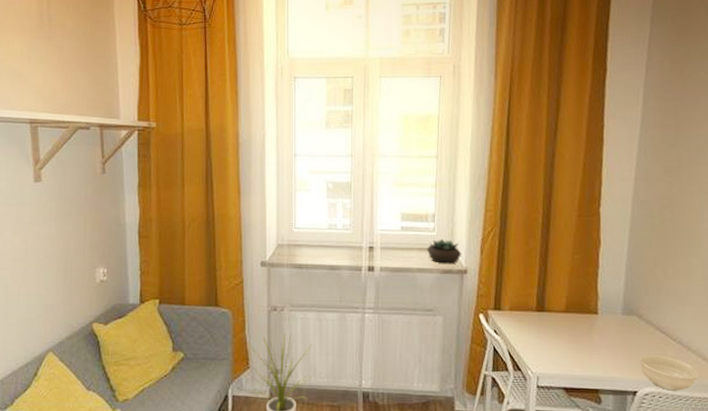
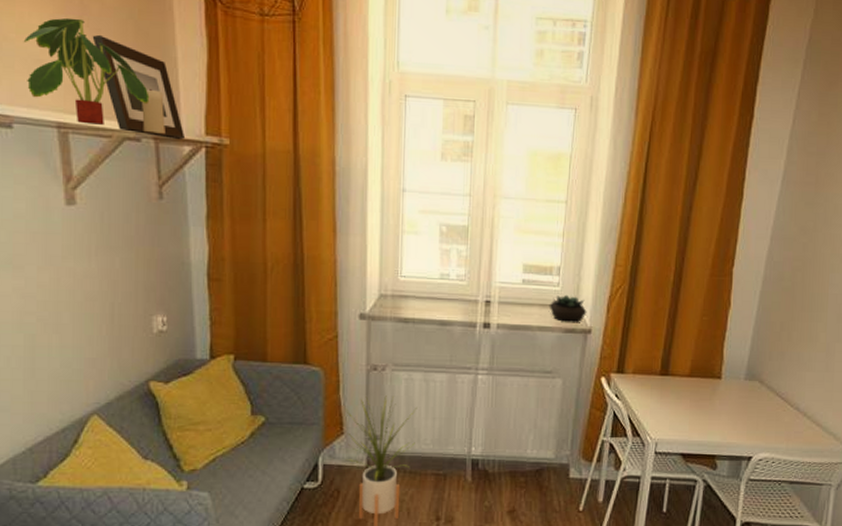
plant: none [8,40,97,119] -> present [23,17,150,125]
picture frame: none [56,51,123,127] -> present [92,34,186,140]
candle: none [91,89,108,123] -> present [142,89,165,135]
bowl: present [640,354,699,391] -> none [757,420,811,456]

